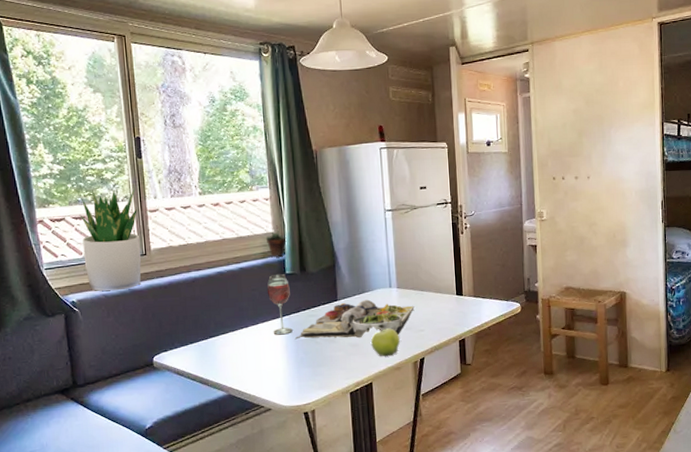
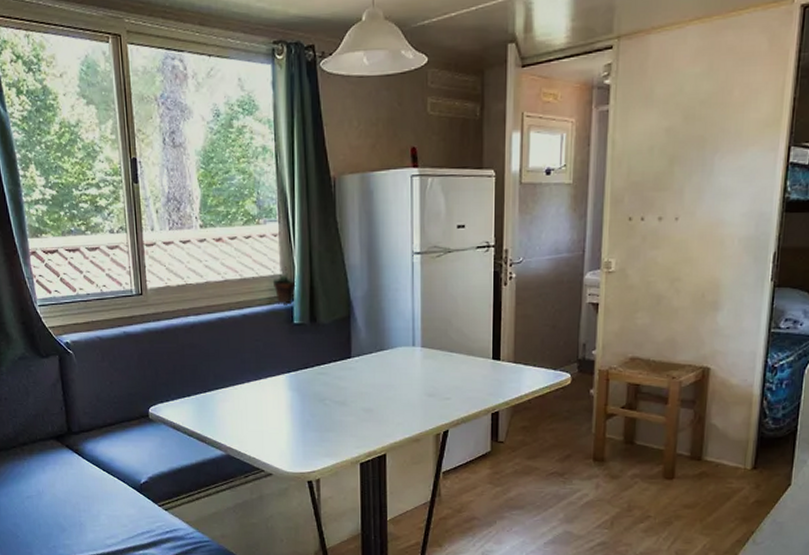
planter: present [79,187,142,292] -> none [73,216,137,334]
wineglass: present [266,274,293,335] -> none [272,324,299,393]
food tray: present [294,299,414,340] -> none [300,358,441,403]
fruit: present [371,328,400,357] -> none [388,394,421,426]

